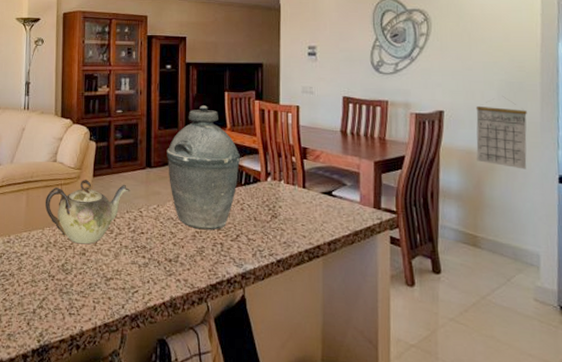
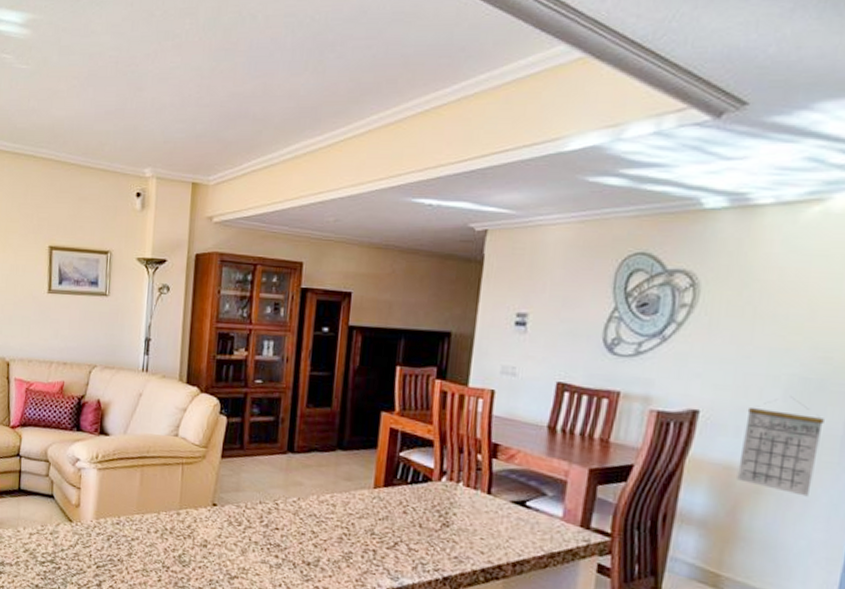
teapot: present [45,180,130,245] -> none [162,460,266,536]
kettle: present [167,105,241,230] -> none [314,381,410,534]

